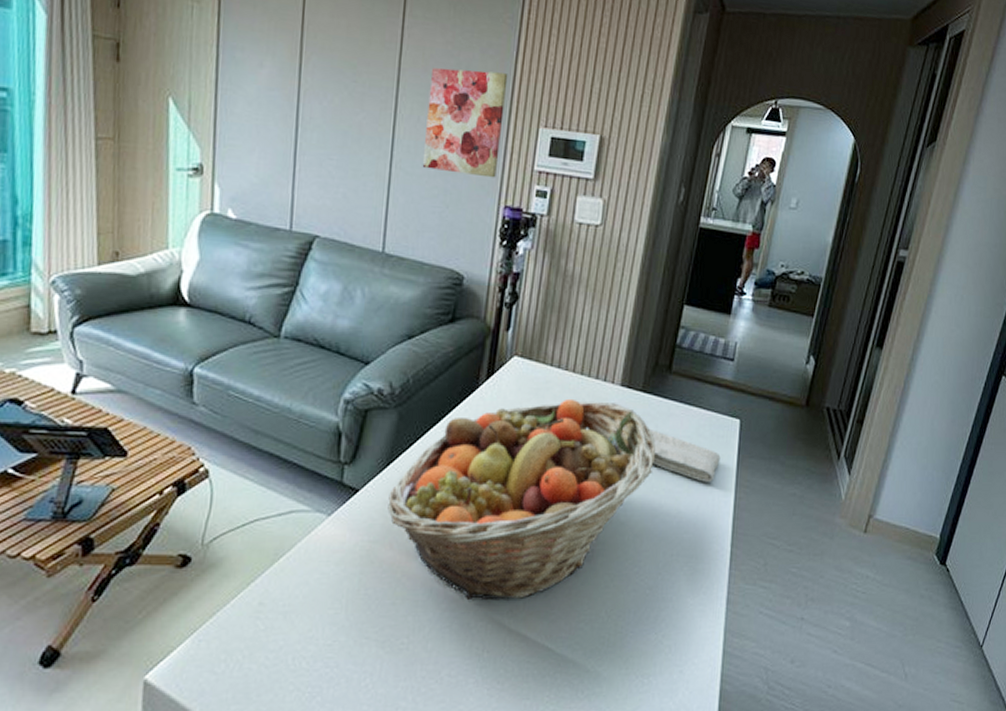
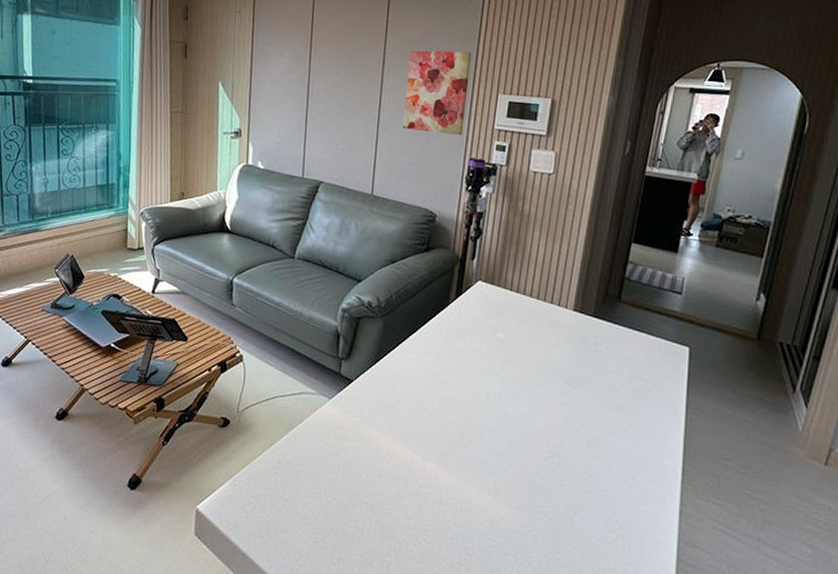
fruit basket: present [387,398,656,601] -> none [375,319,608,485]
washcloth: present [649,428,721,482] -> none [601,349,671,402]

